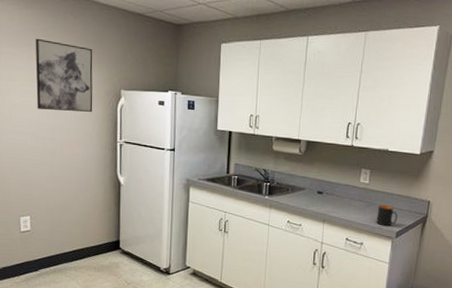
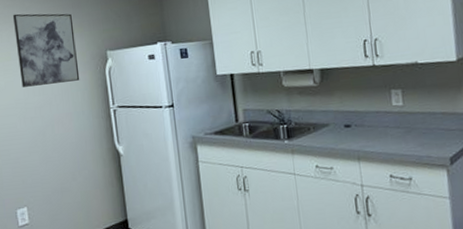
mug: present [376,205,398,226] -> none [420,127,448,153]

